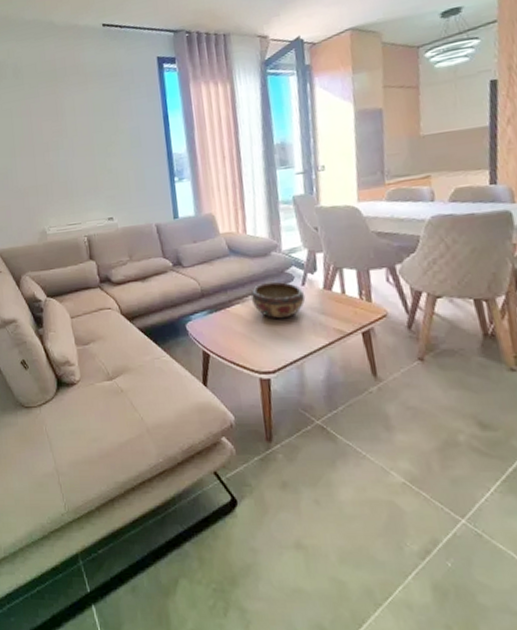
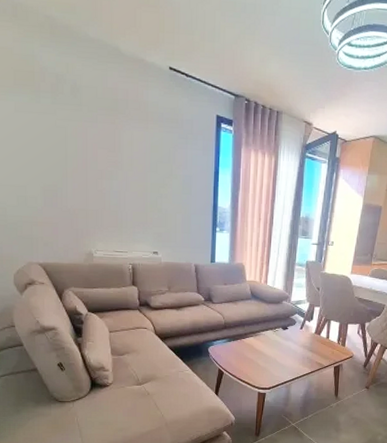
decorative bowl: present [250,281,306,319] -> none [262,323,301,352]

